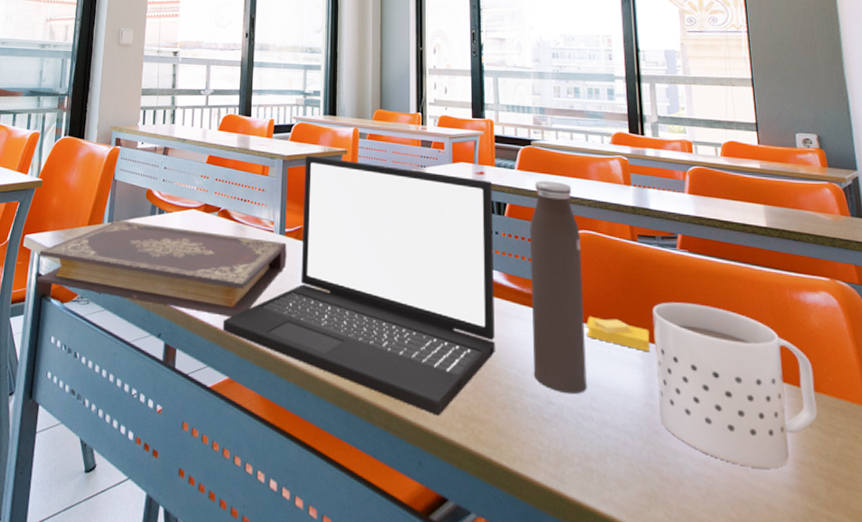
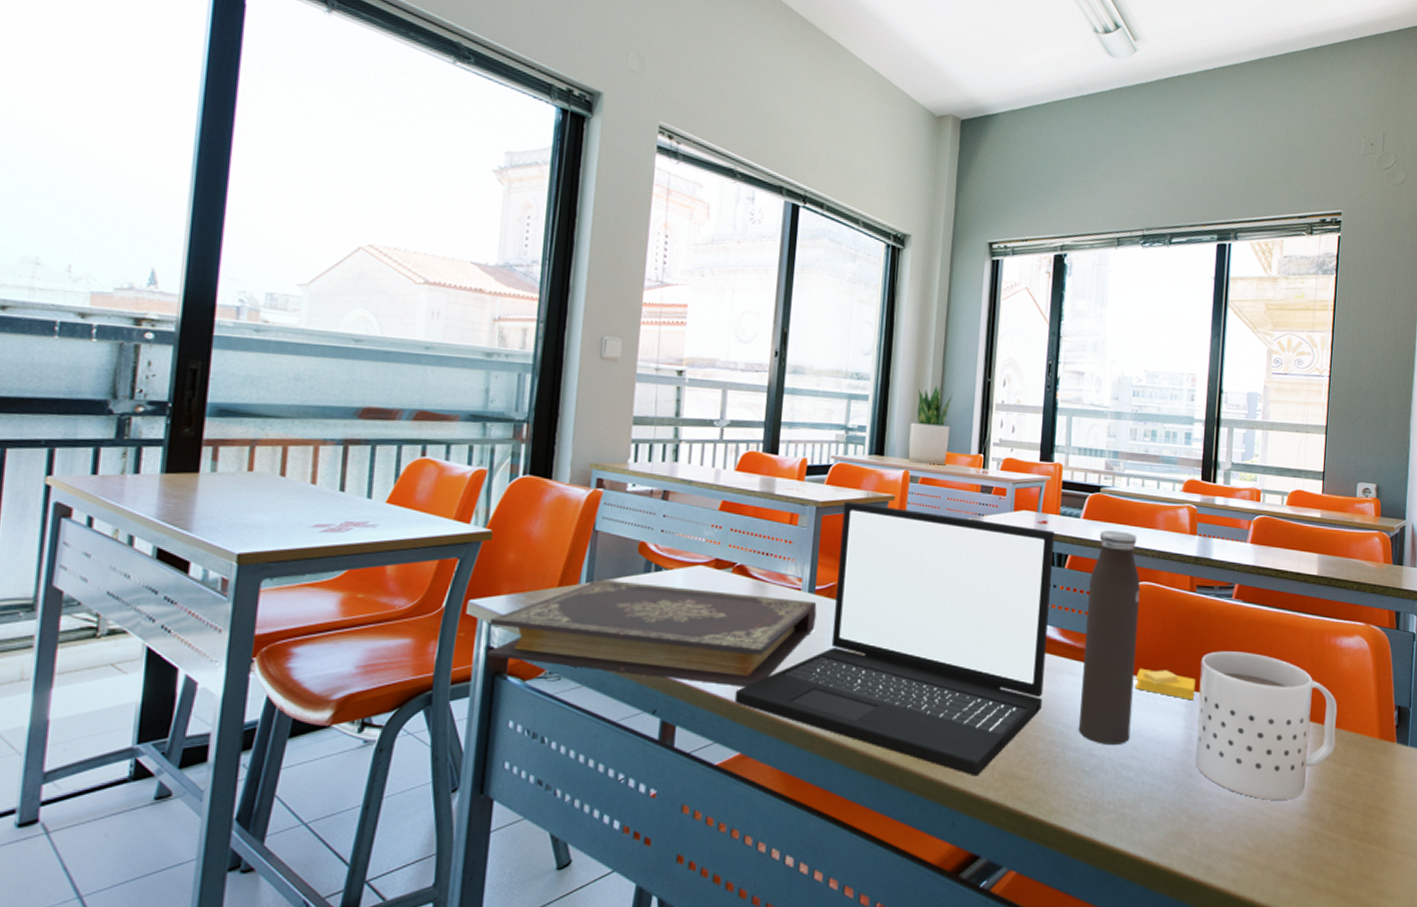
planter: none [356,55,392,123] -> present [908,385,954,466]

